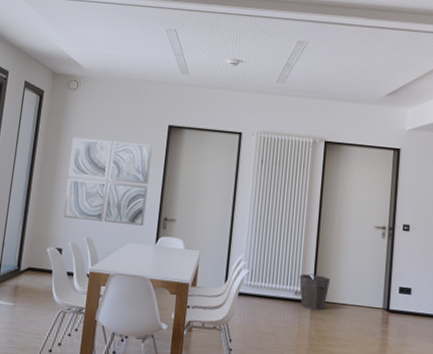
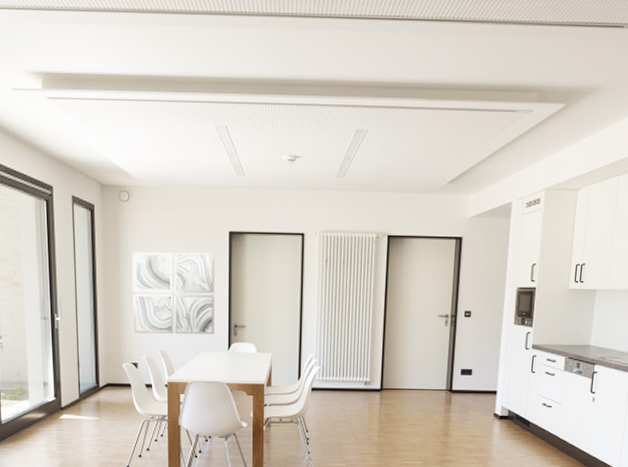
waste bin: present [299,273,331,311] -> none [368,365,398,397]

